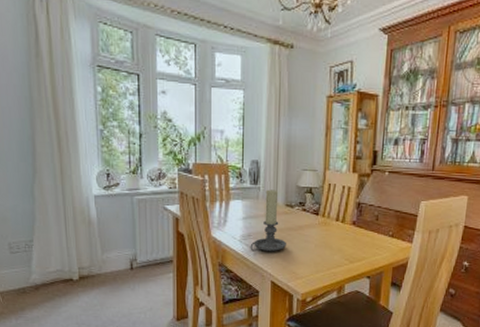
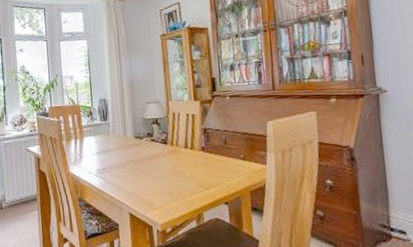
candle holder: present [250,189,287,252] -> none [105,124,141,185]

